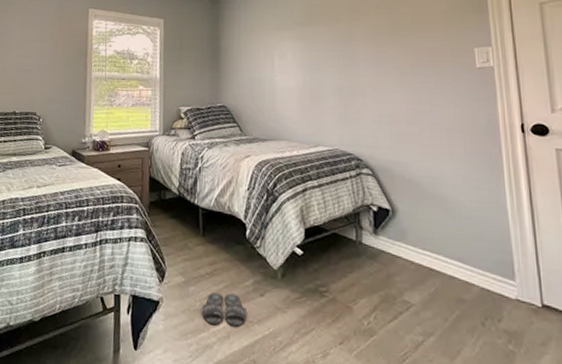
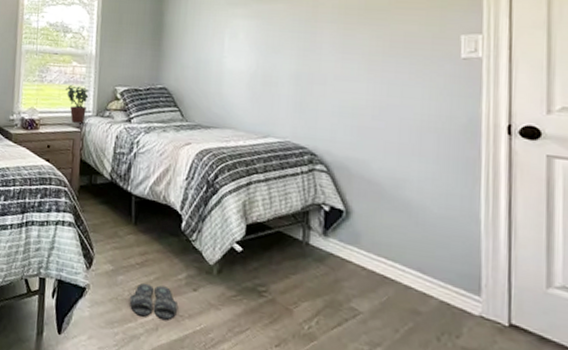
potted plant: none [134,106,156,144] -> present [66,84,89,124]

